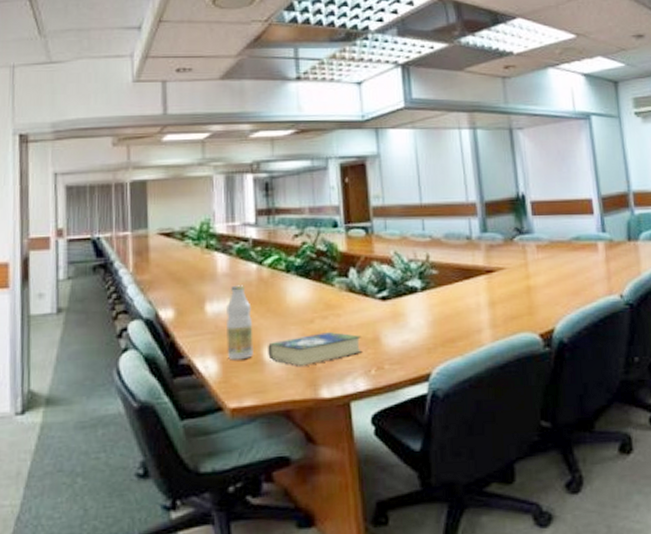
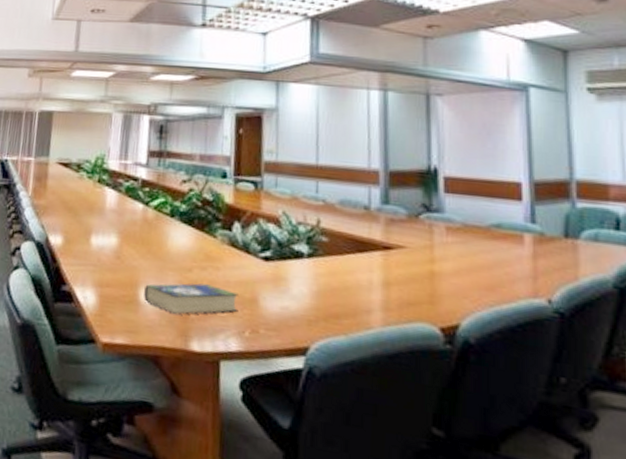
bottle: present [227,285,253,360] -> none [105,222,134,297]

